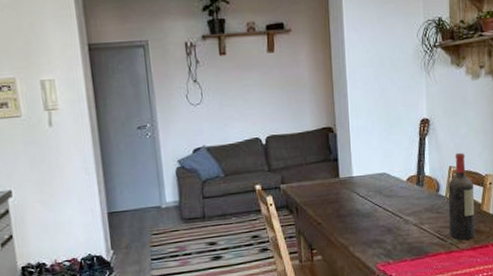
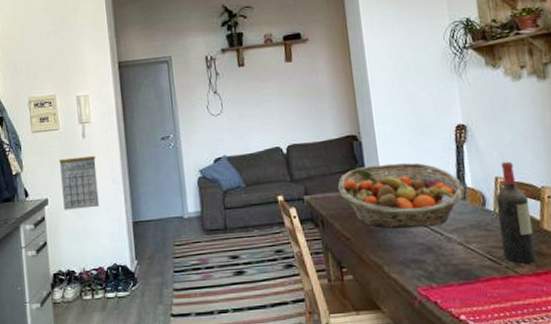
calendar: none [22,144,71,202] -> present [59,155,100,210]
fruit basket: none [313,153,423,214] -> present [338,162,465,229]

